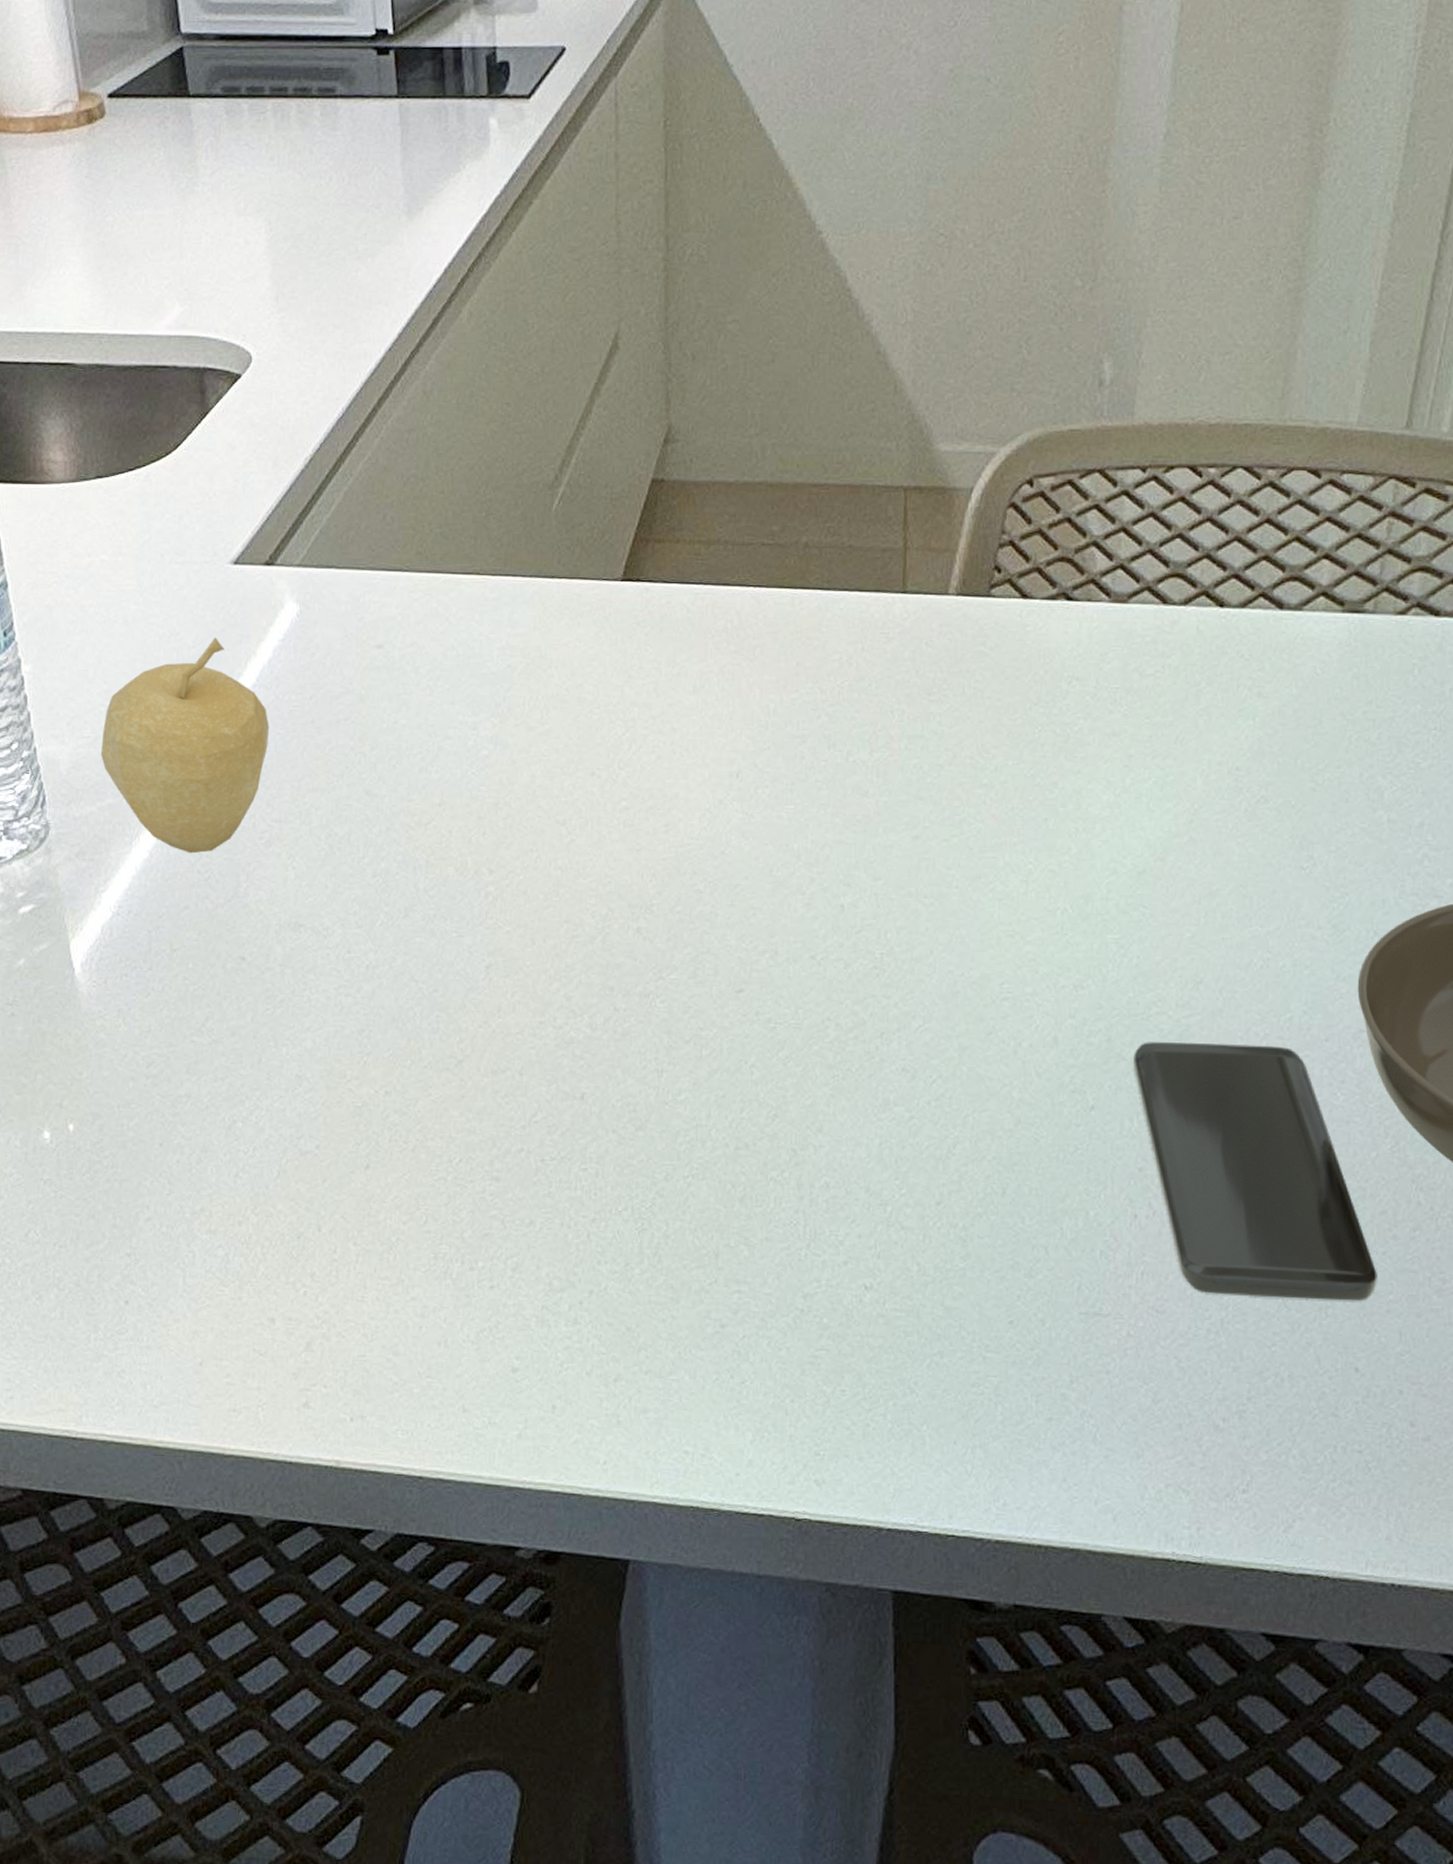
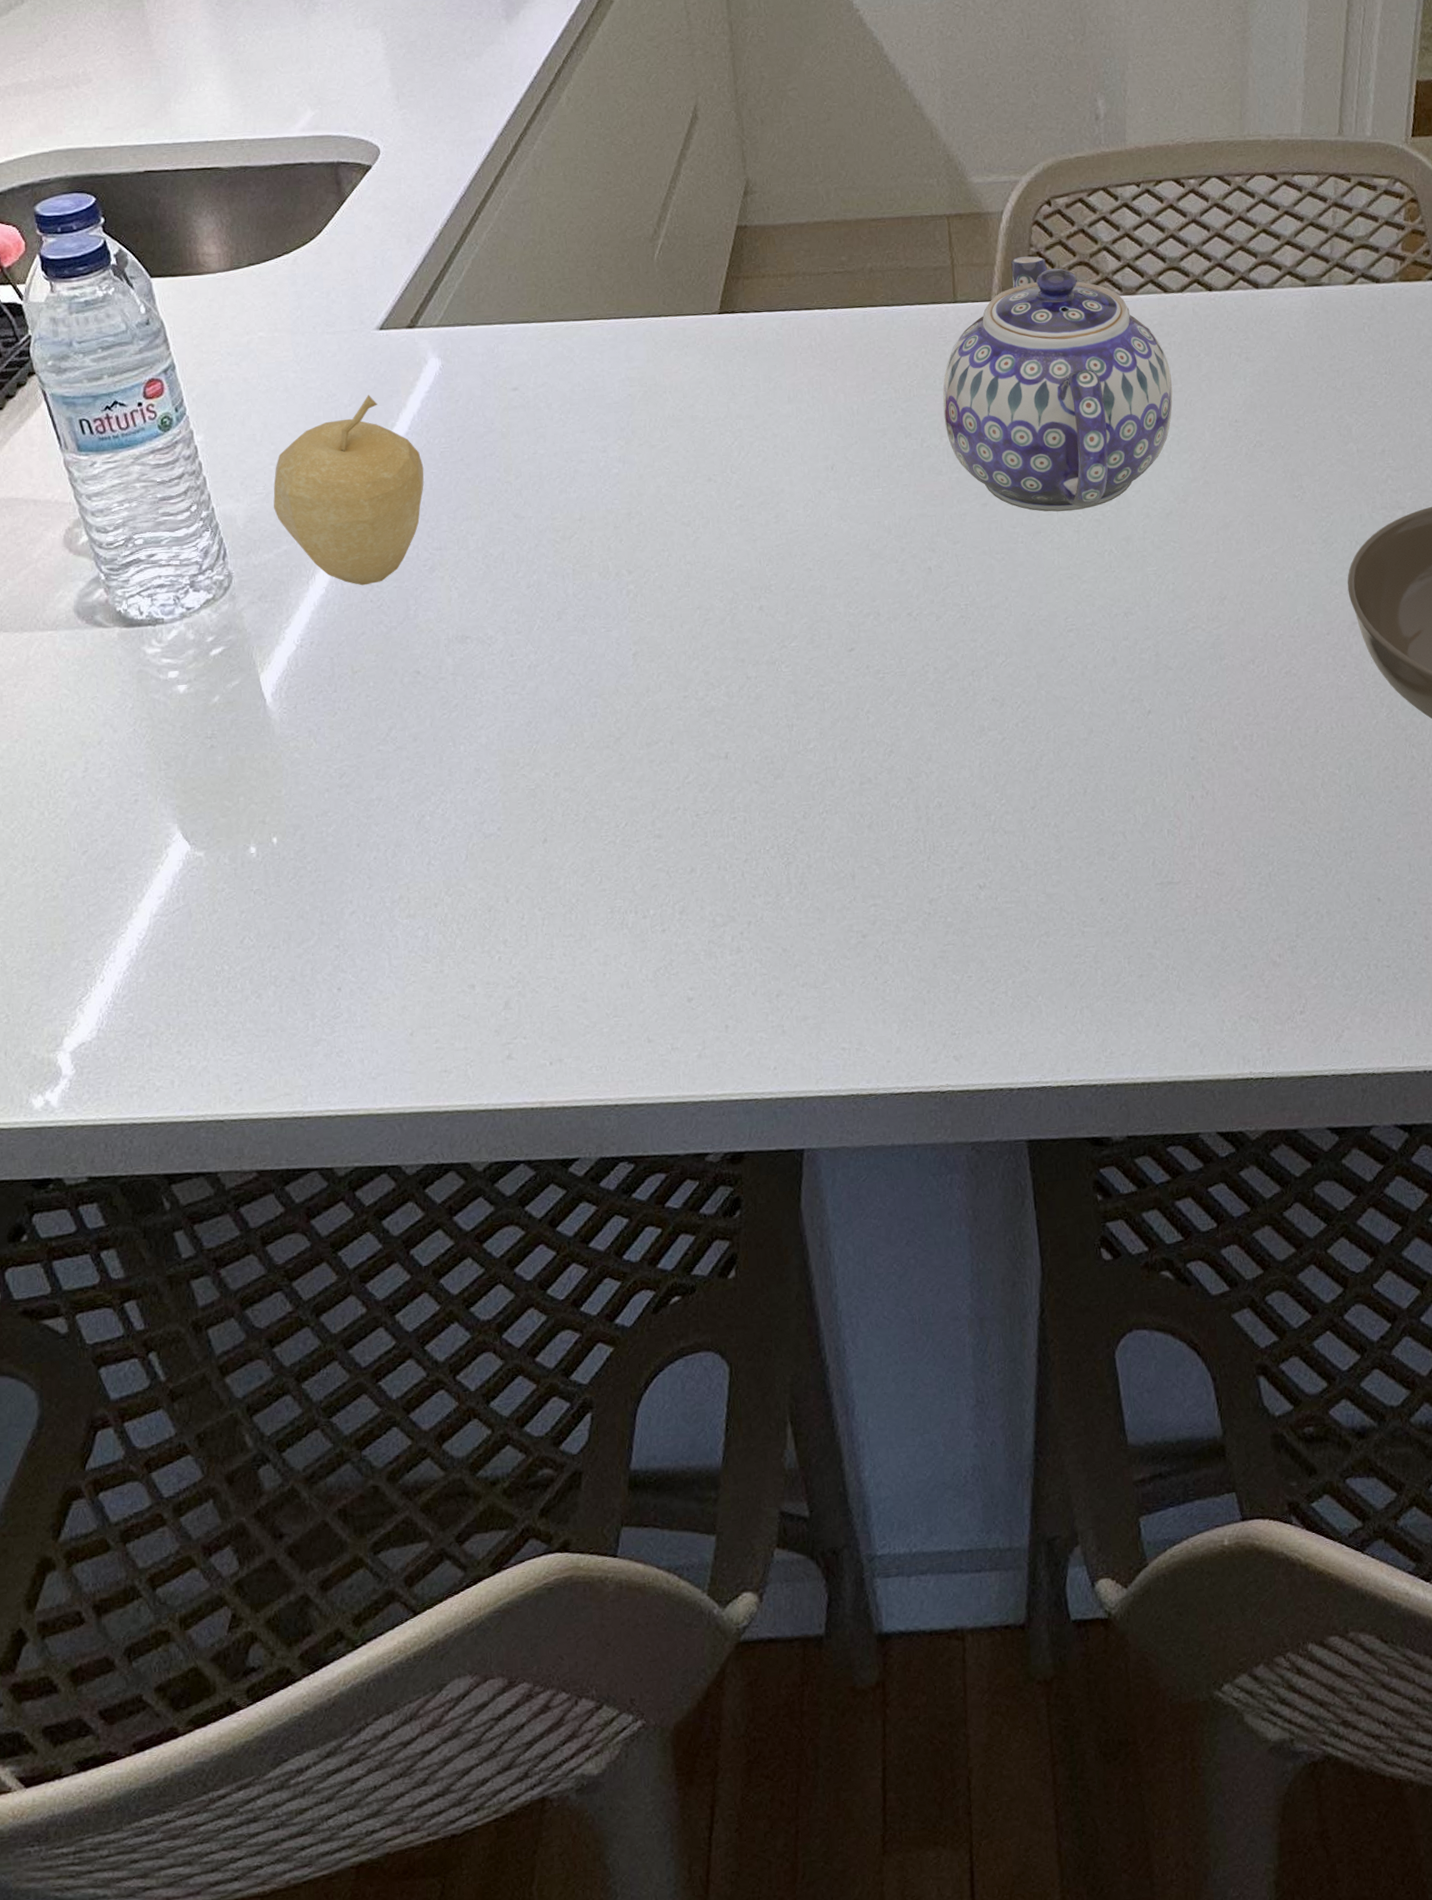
teapot: none [877,545,1162,857] -> present [942,256,1173,512]
smartphone: present [1133,1042,1377,1301] -> none [1178,643,1387,853]

